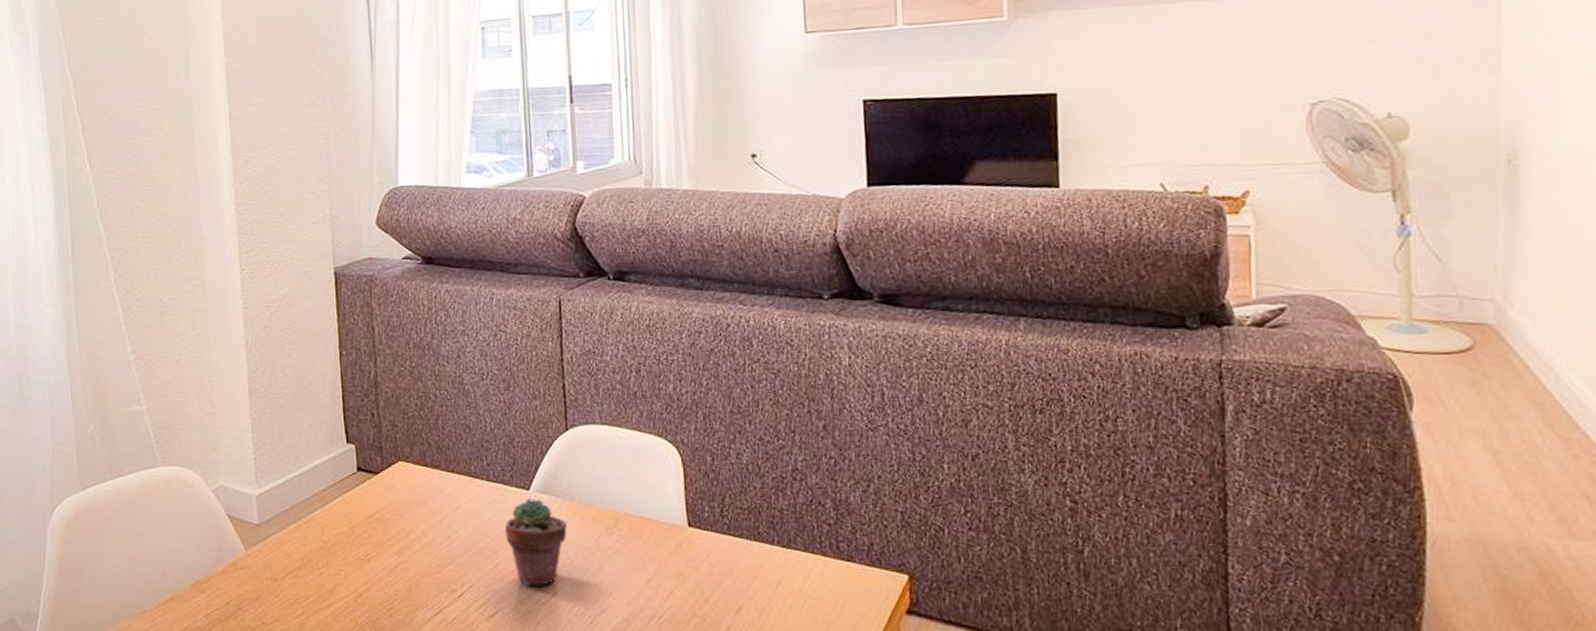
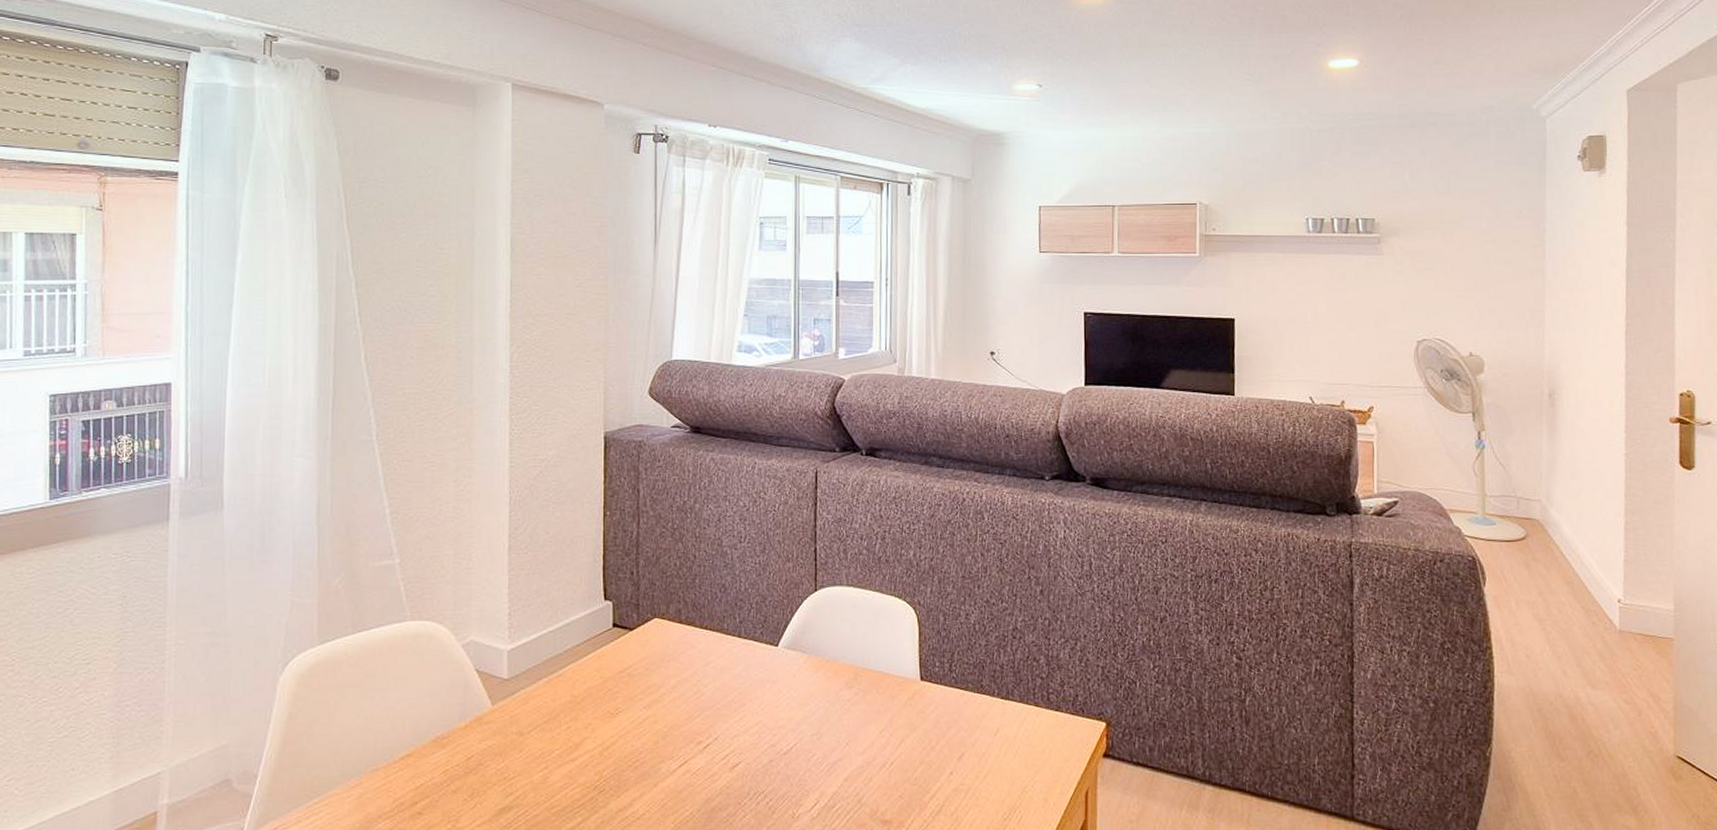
potted succulent: present [504,499,567,586] -> none [752,654,811,737]

